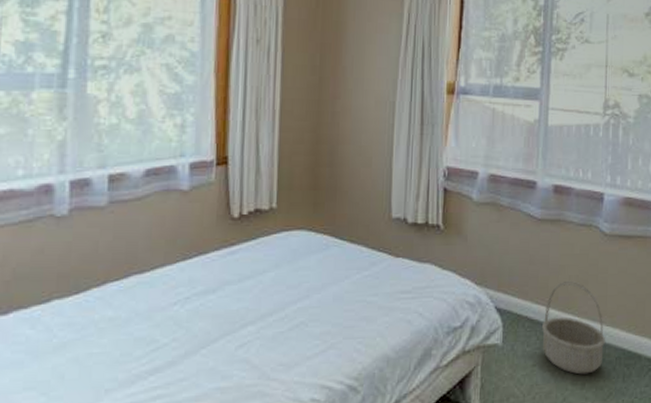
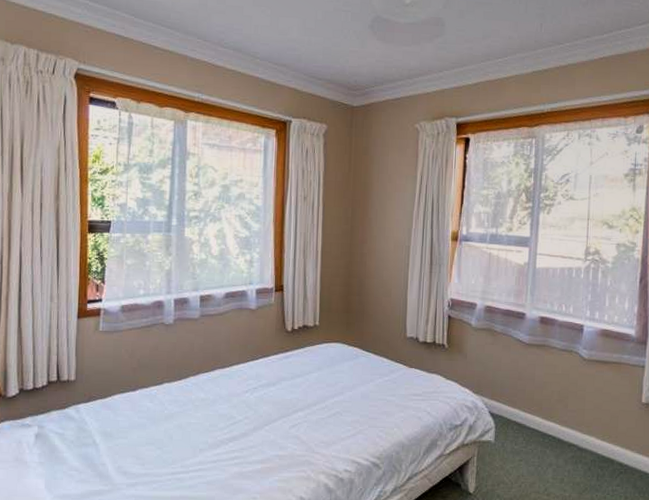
basket: present [541,280,605,375] -> none [527,395,582,471]

